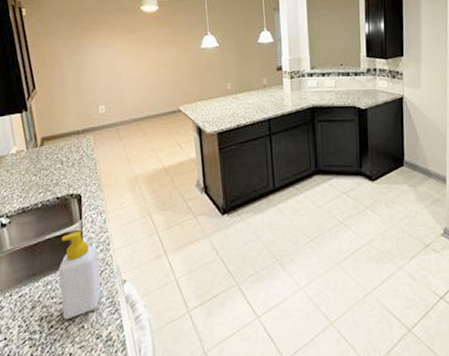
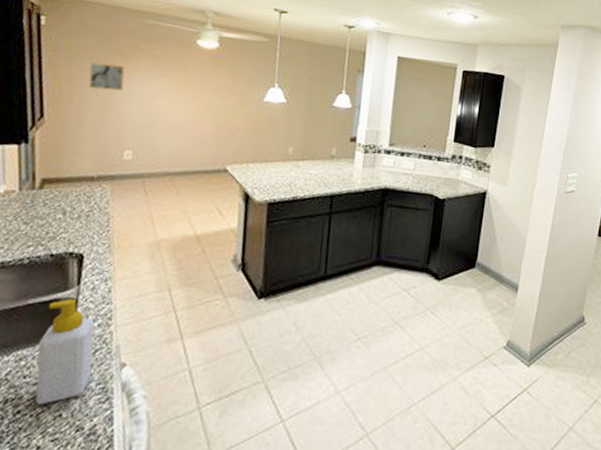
wall art: none [63,38,91,61] -> present [88,62,125,92]

